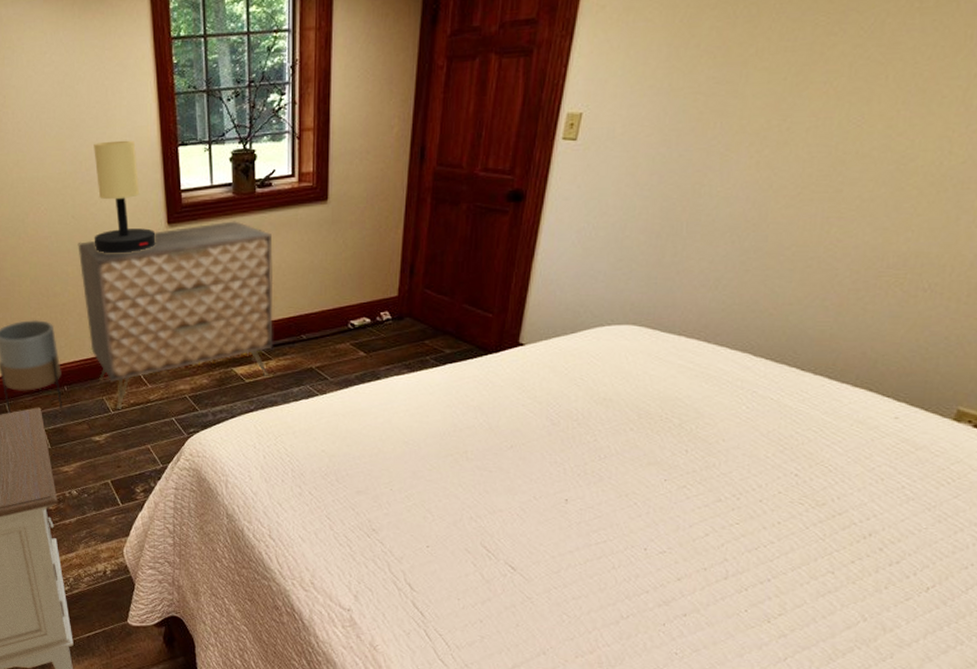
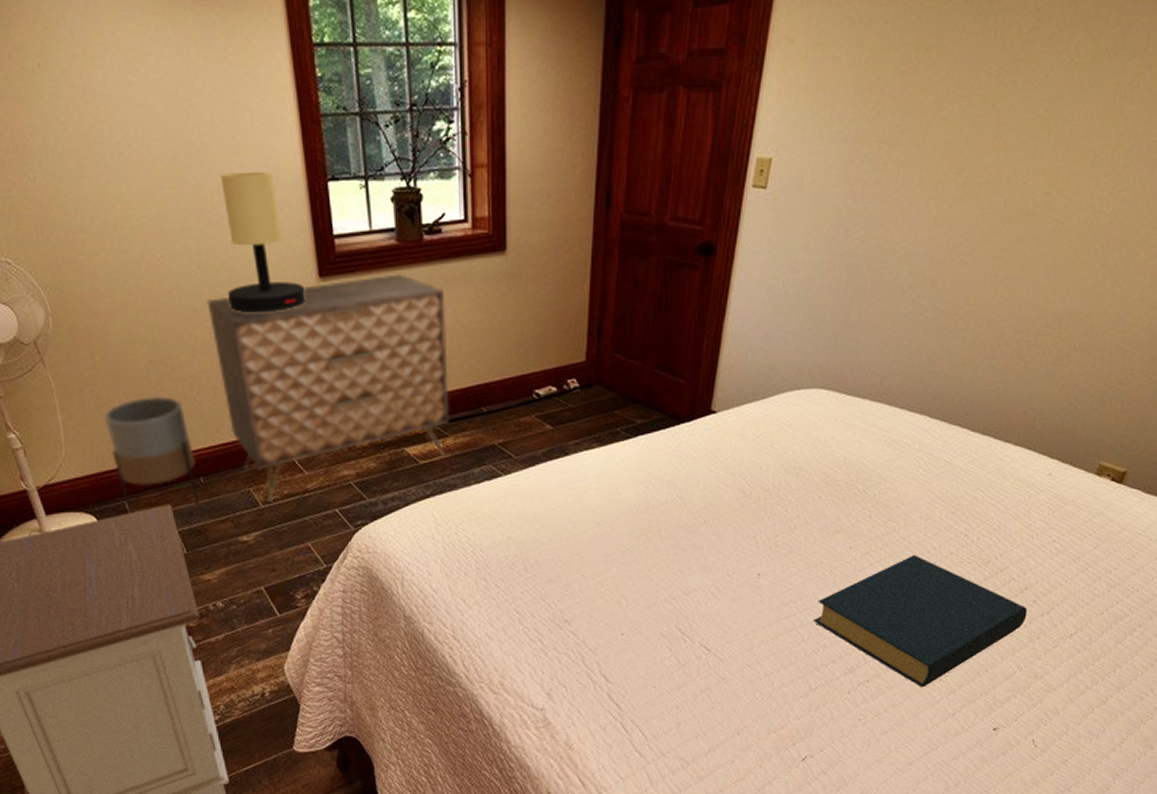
hardback book: none [625,491,872,628] -> present [813,554,1028,688]

